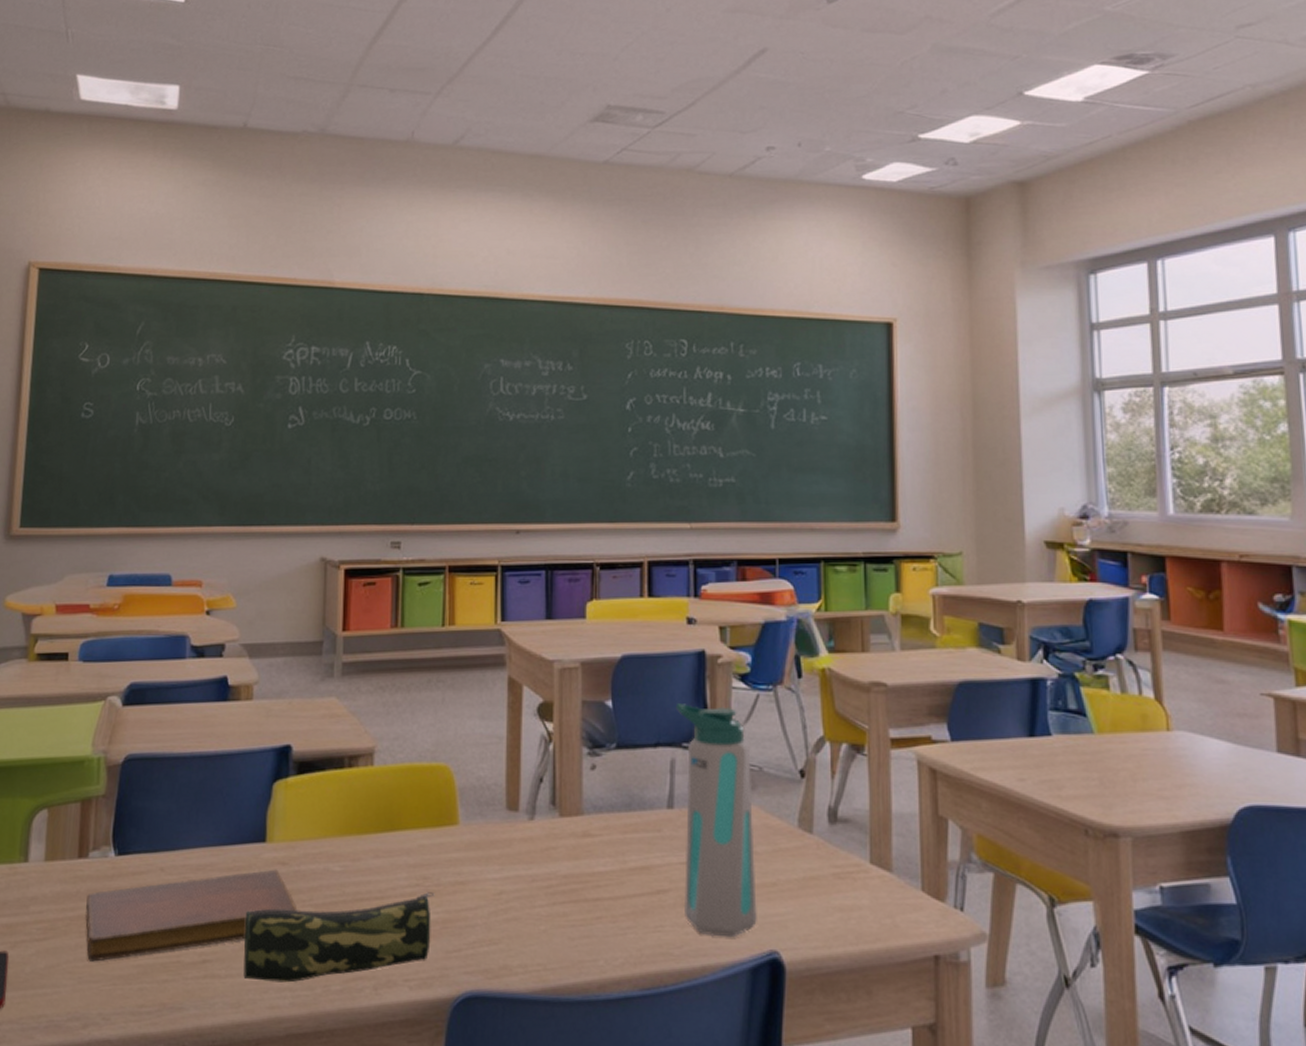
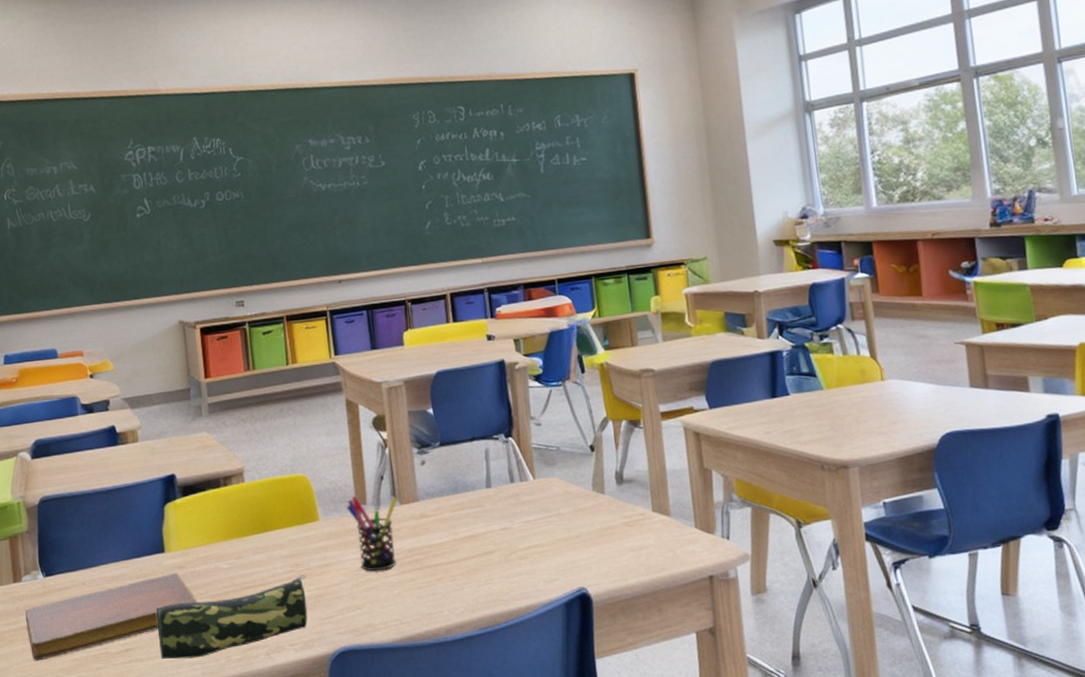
pen holder: none [494,798,557,899] -> present [346,495,397,572]
water bottle: present [675,703,757,938] -> none [484,403,567,582]

